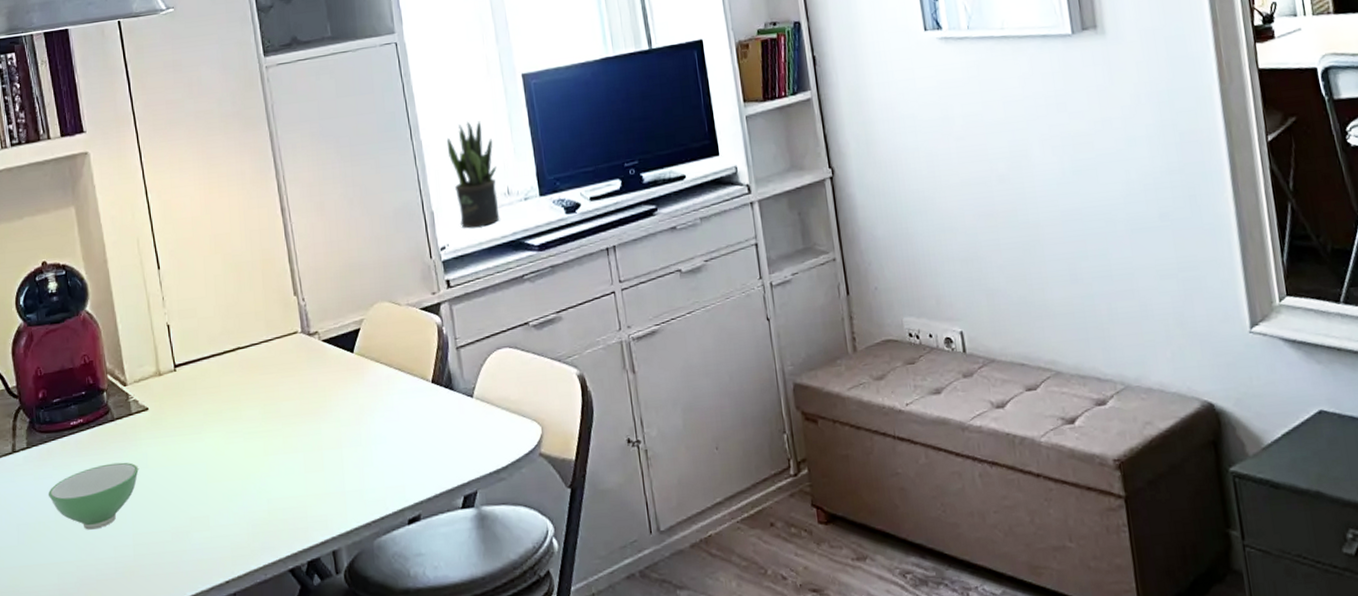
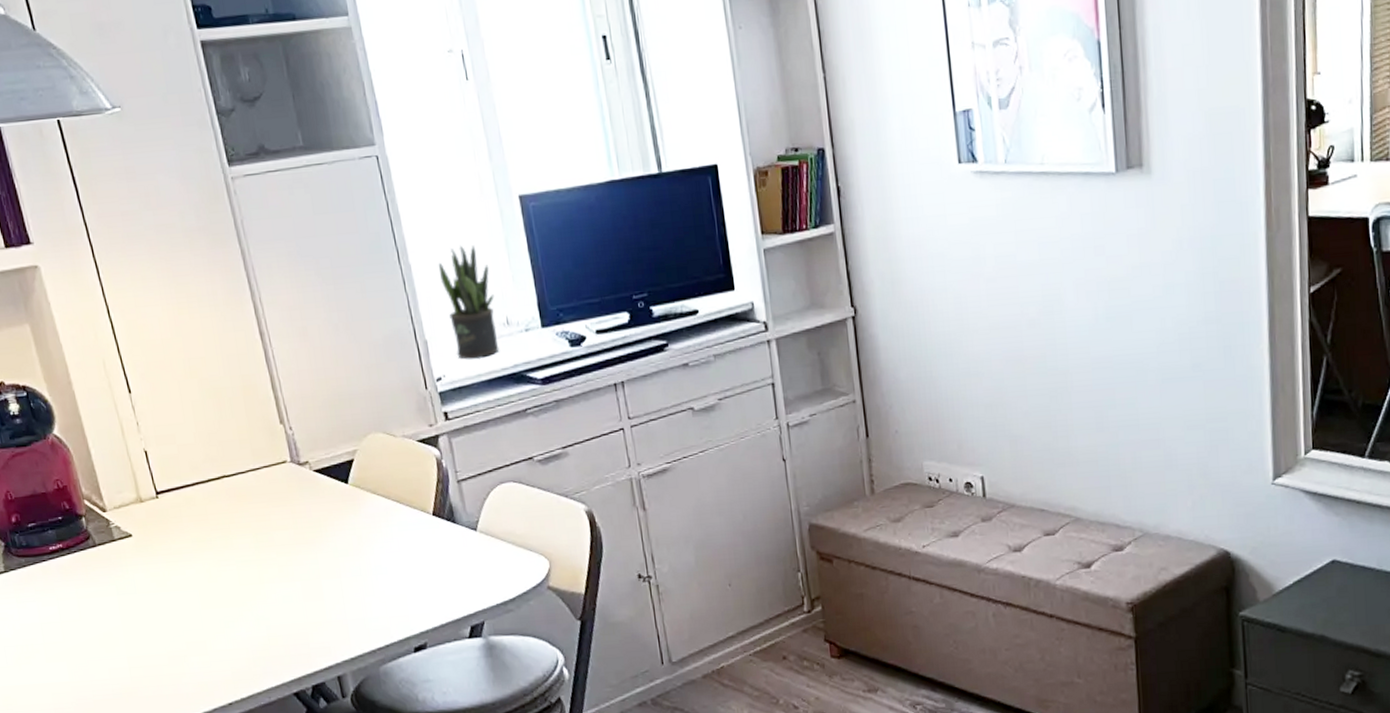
bowl: present [48,462,139,530] -> none [32,587,128,653]

